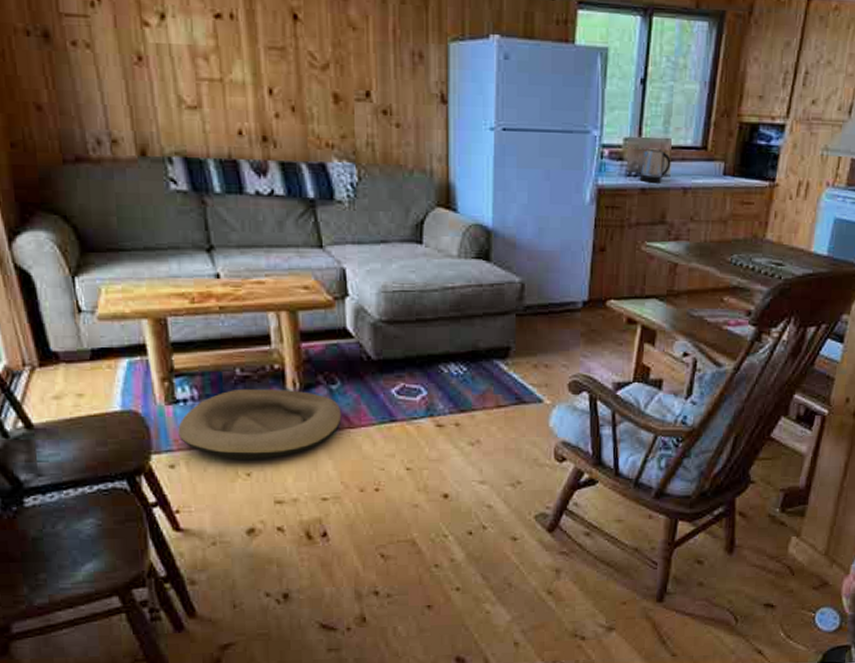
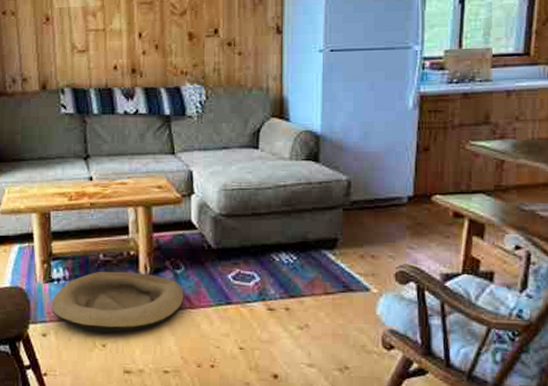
kettle: present [639,148,671,183] -> none [461,57,493,88]

